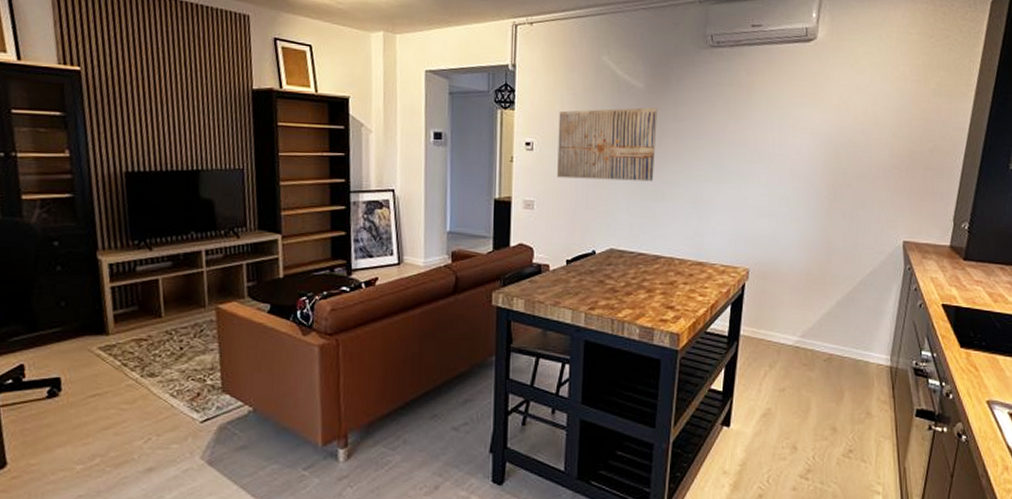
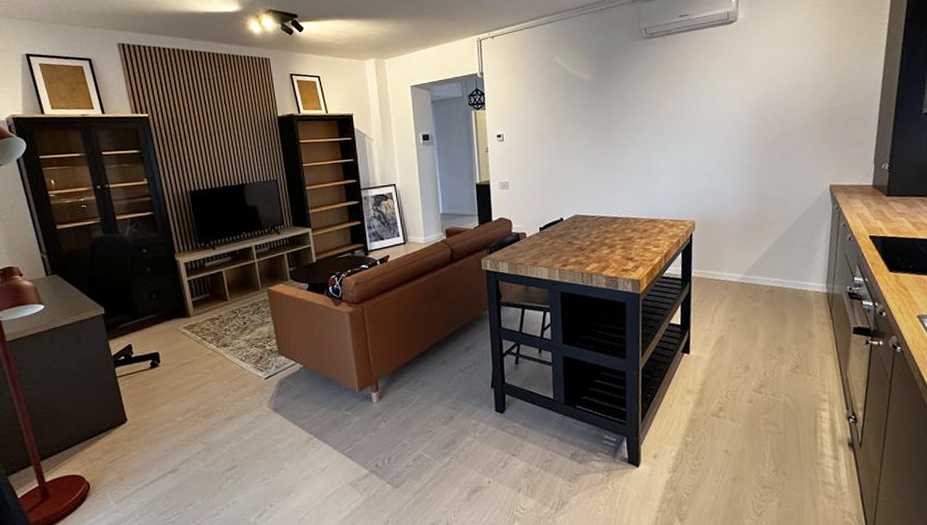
wall art: present [557,107,657,182] -> none [522,95,607,161]

